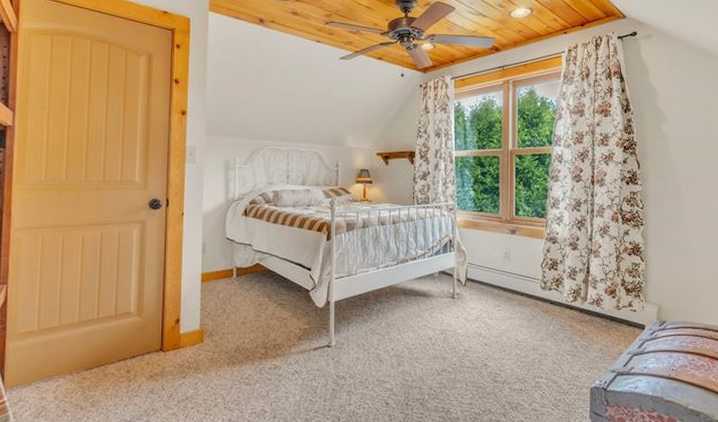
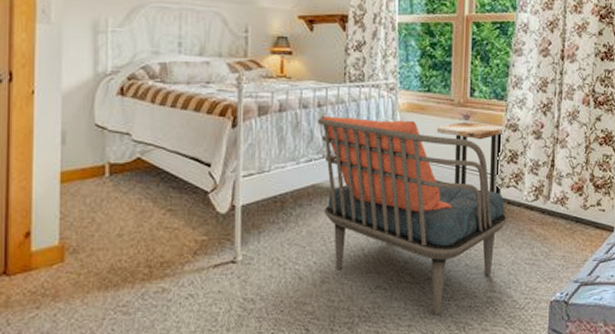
armchair: none [393,231,551,395] -> present [318,116,508,314]
side table: none [488,236,547,296] -> present [436,122,506,194]

